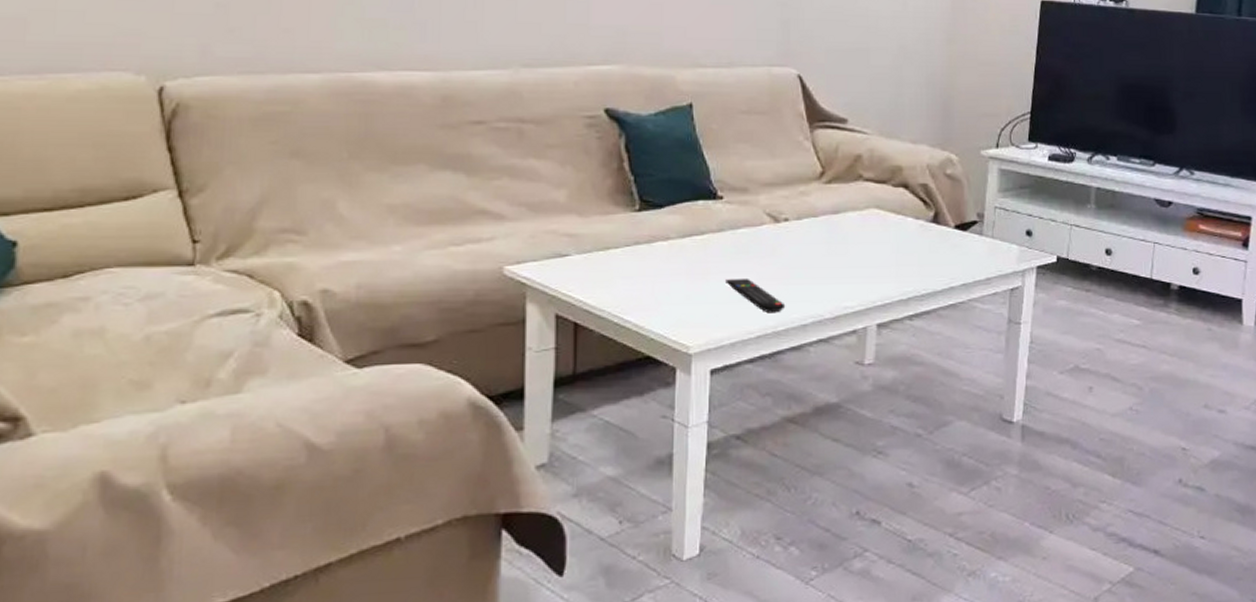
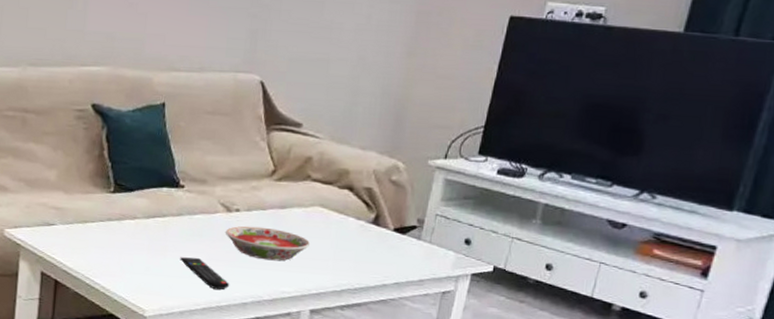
bowl: none [774,236,870,273] -> present [225,226,311,261]

